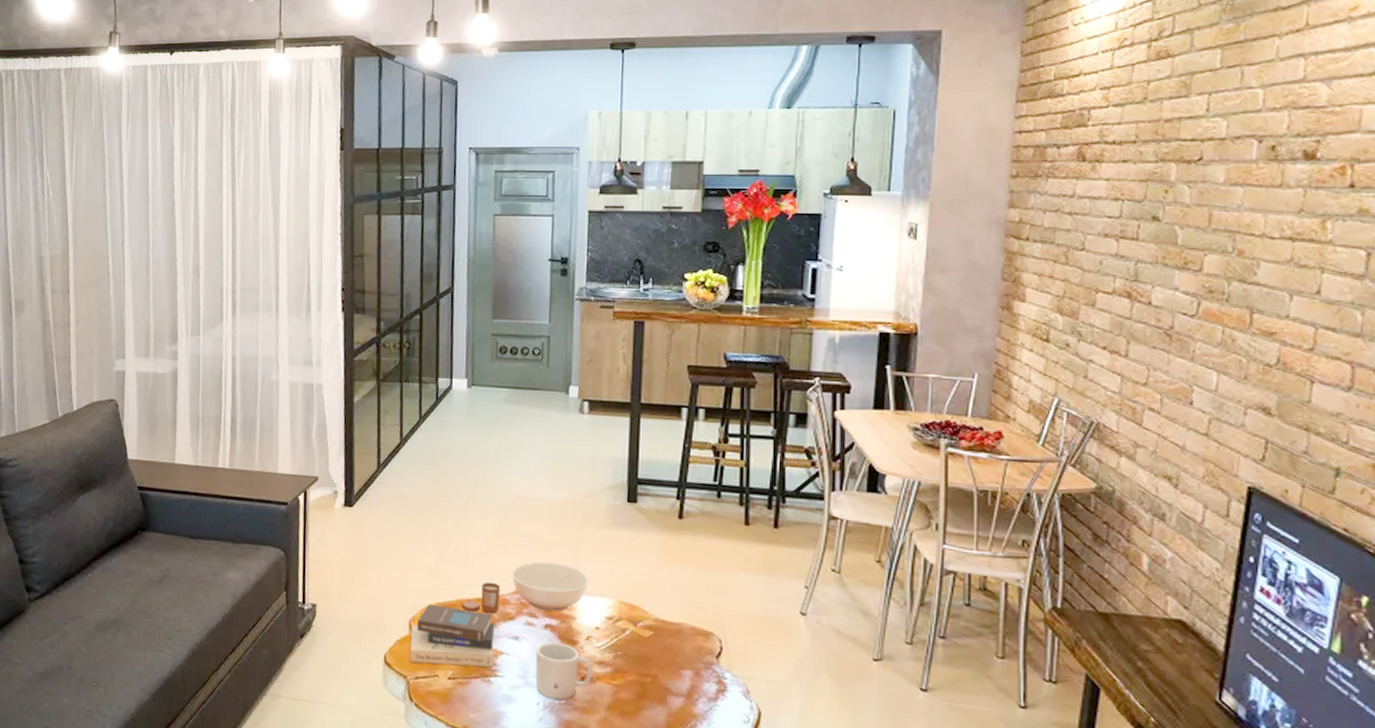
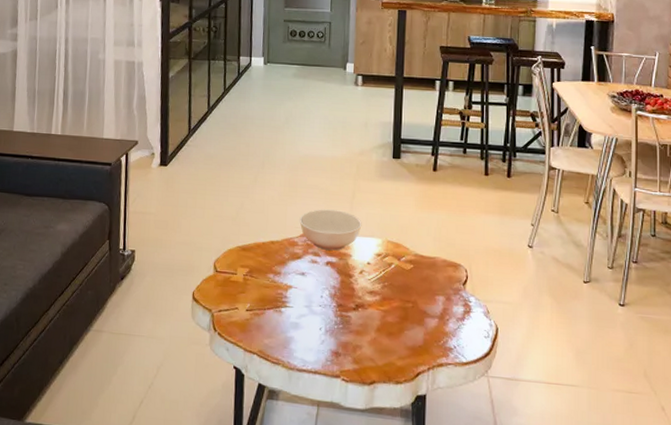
books: present [410,603,495,667] -> none [214,247,286,300]
candle: present [461,582,500,613] -> none [257,227,290,254]
mug: present [535,642,593,700] -> none [318,276,365,325]

